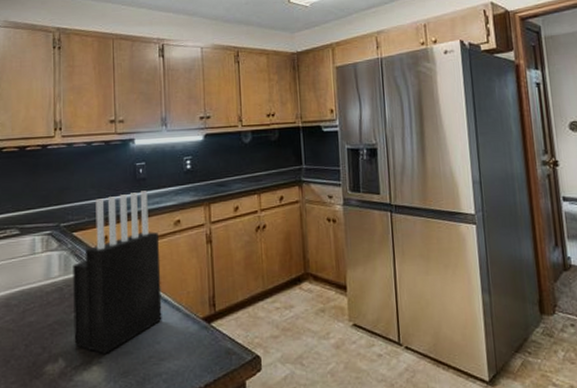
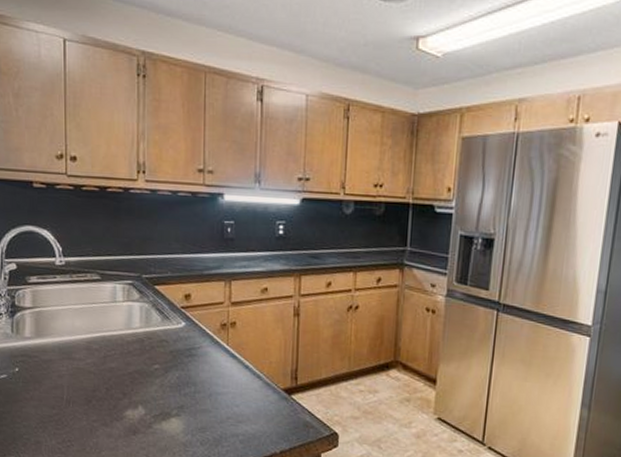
knife block: present [73,190,162,355] -> none [154,252,245,409]

